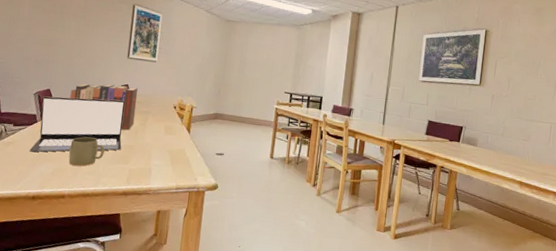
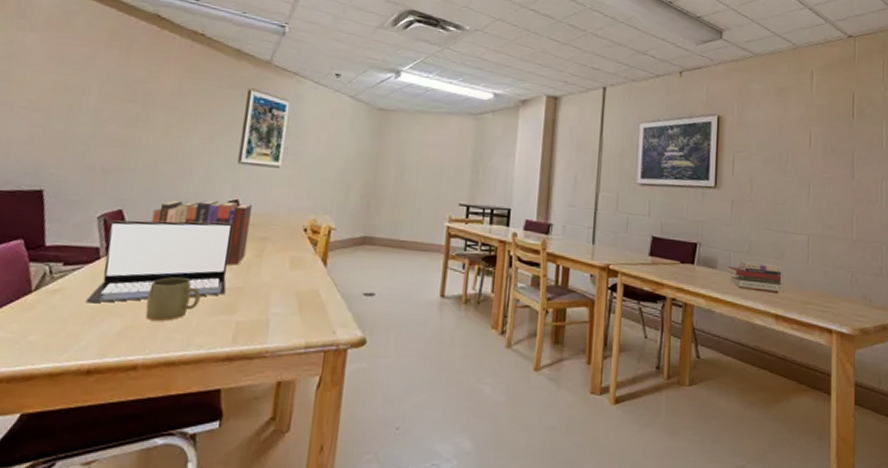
books: none [484,141,528,166] -> present [727,261,783,293]

